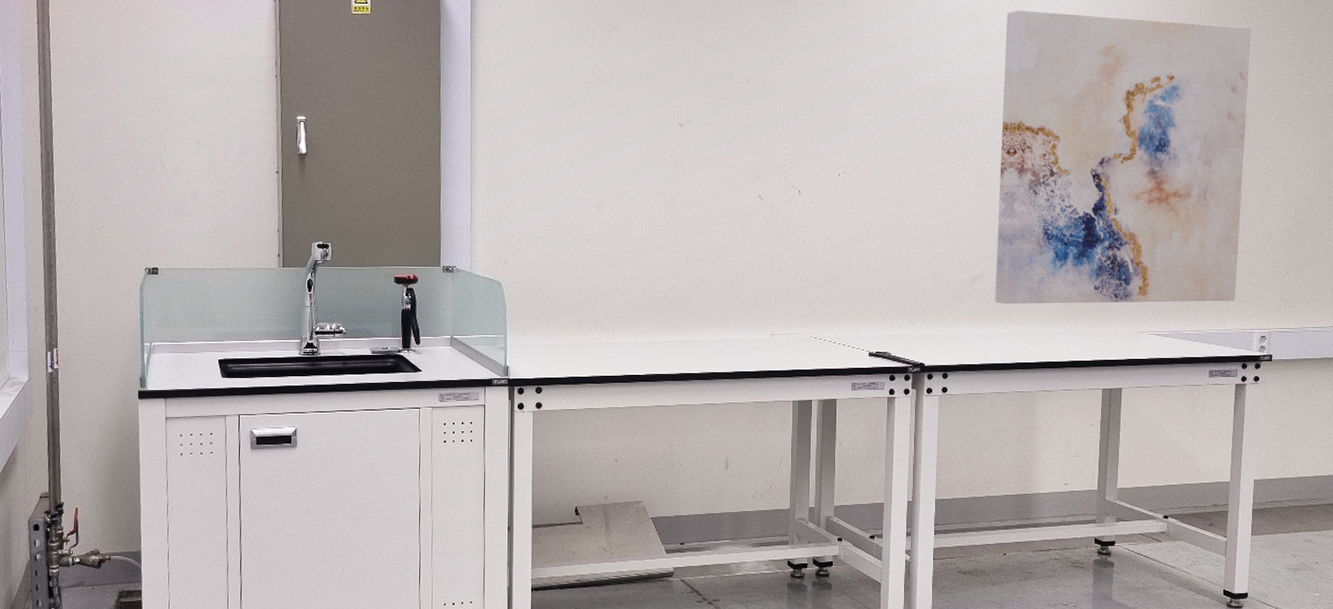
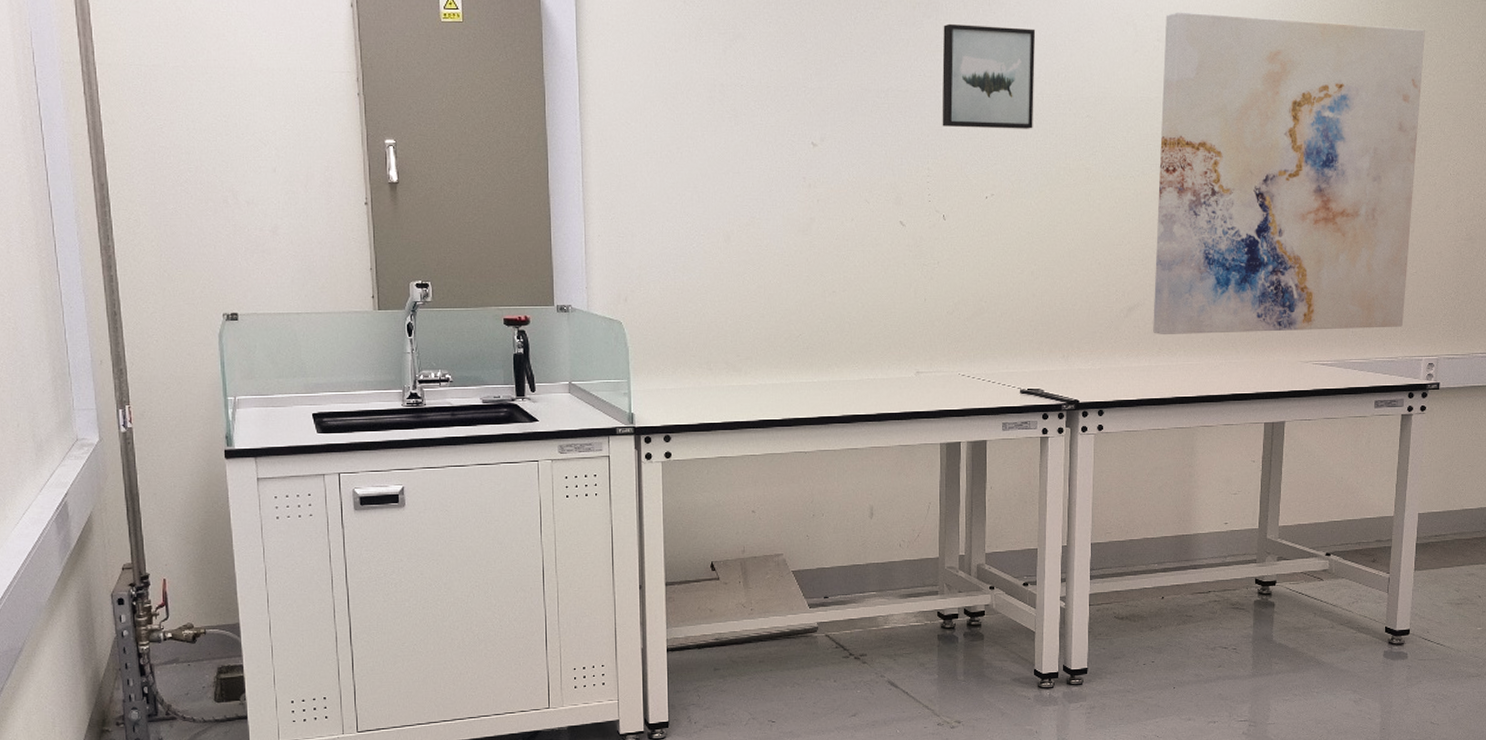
wall art: none [799,18,886,113] -> present [942,23,1036,129]

